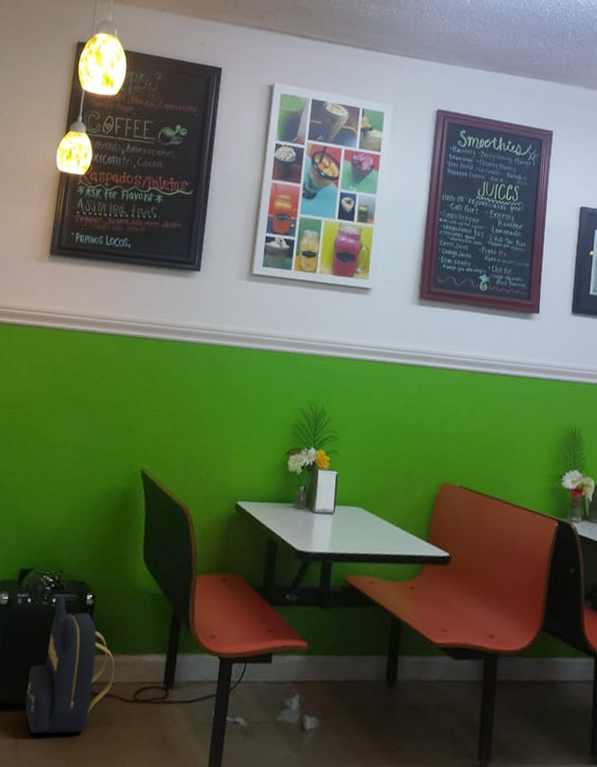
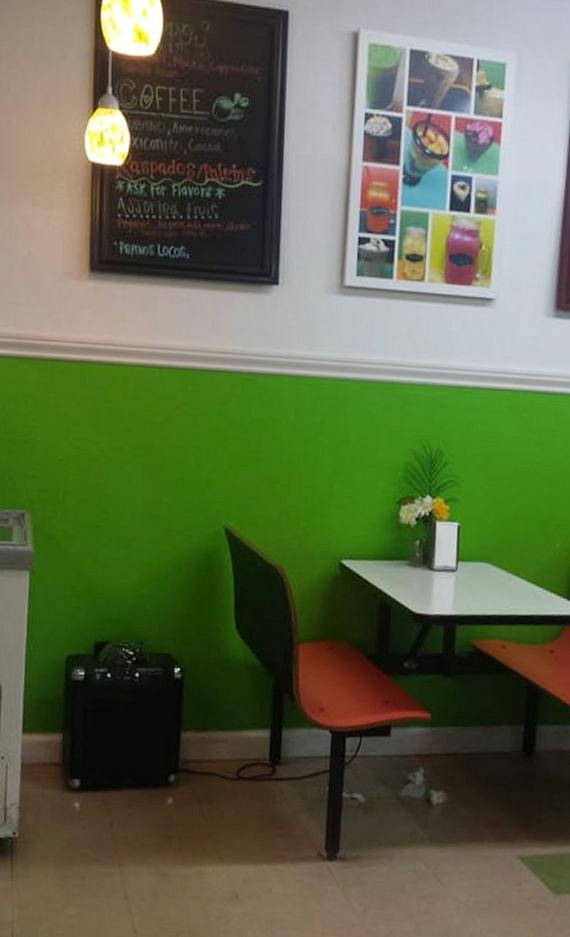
backpack: present [25,595,115,735] -> none [116,669,213,815]

